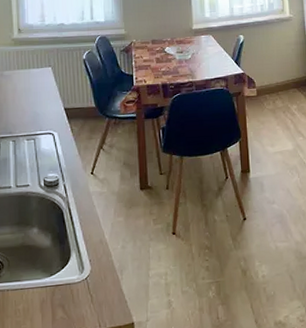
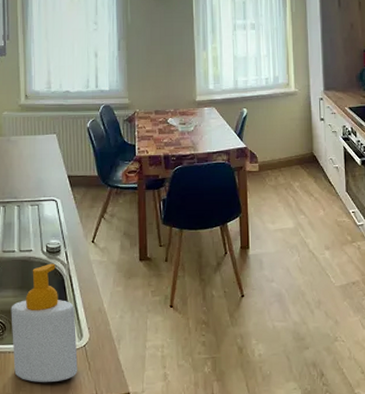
soap bottle: none [8,197,80,319] -> present [11,263,78,382]

